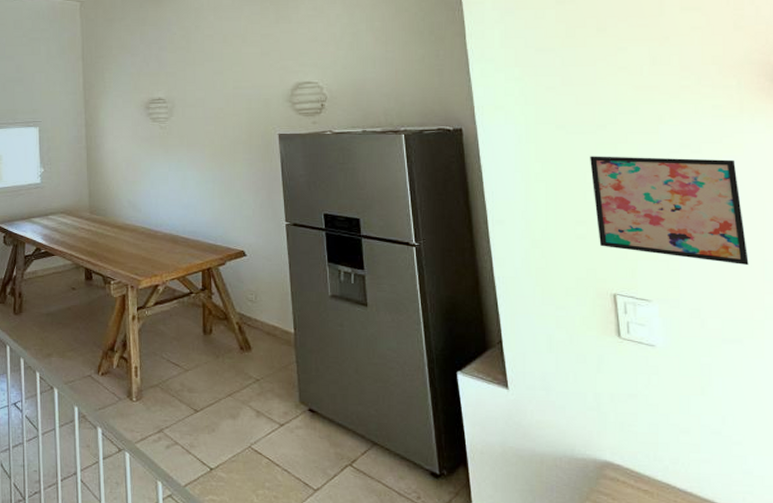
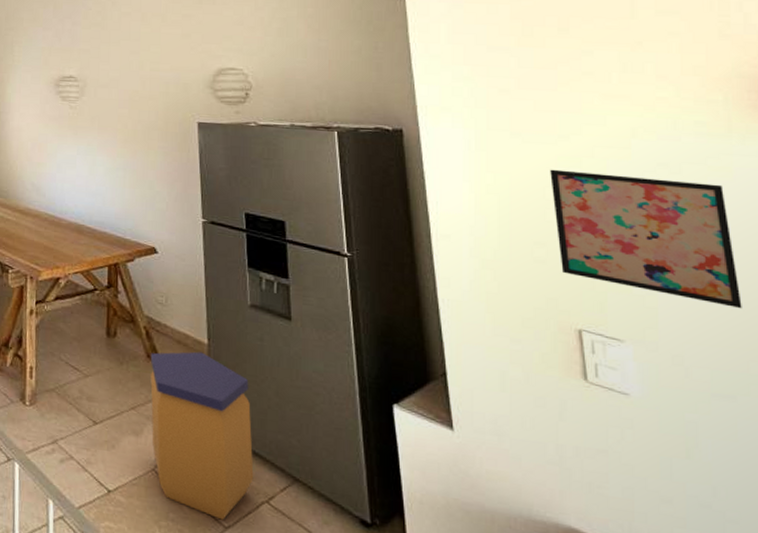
trash can: none [243,341,338,484] -> present [150,351,254,520]

